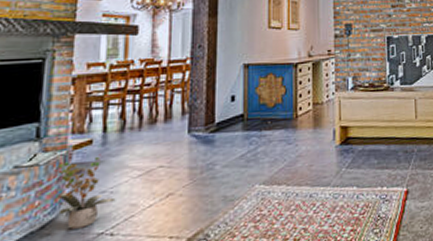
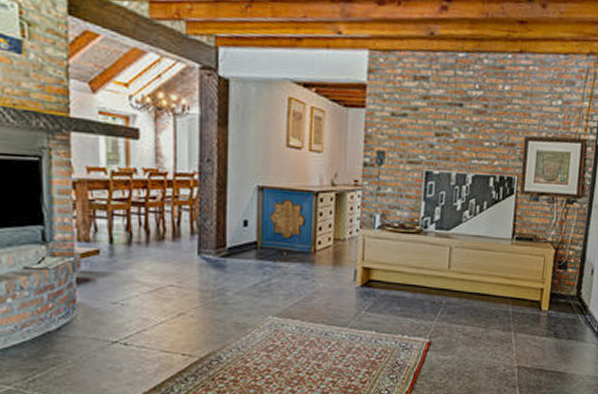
potted plant: present [52,154,116,229] -> none [61,265,128,334]

